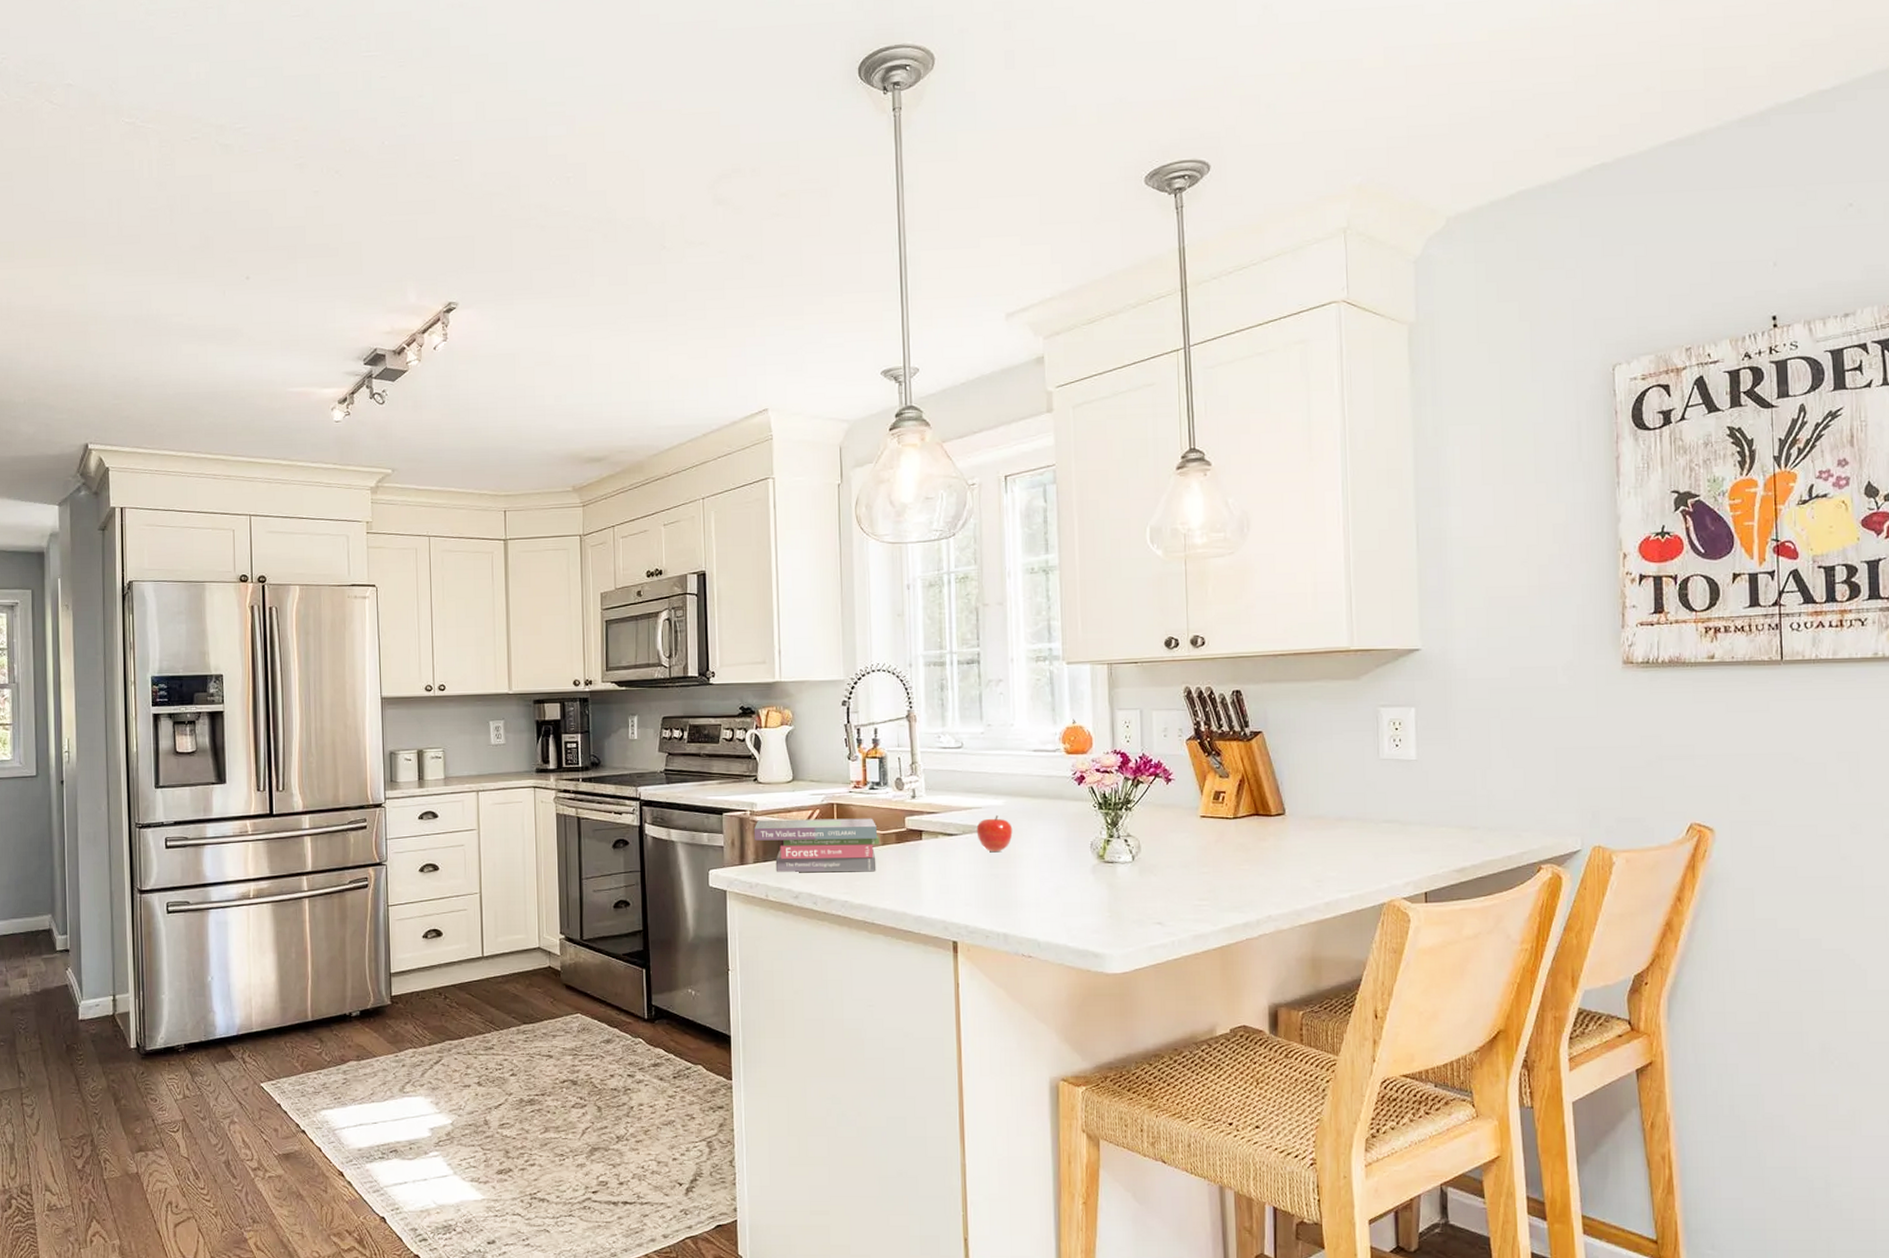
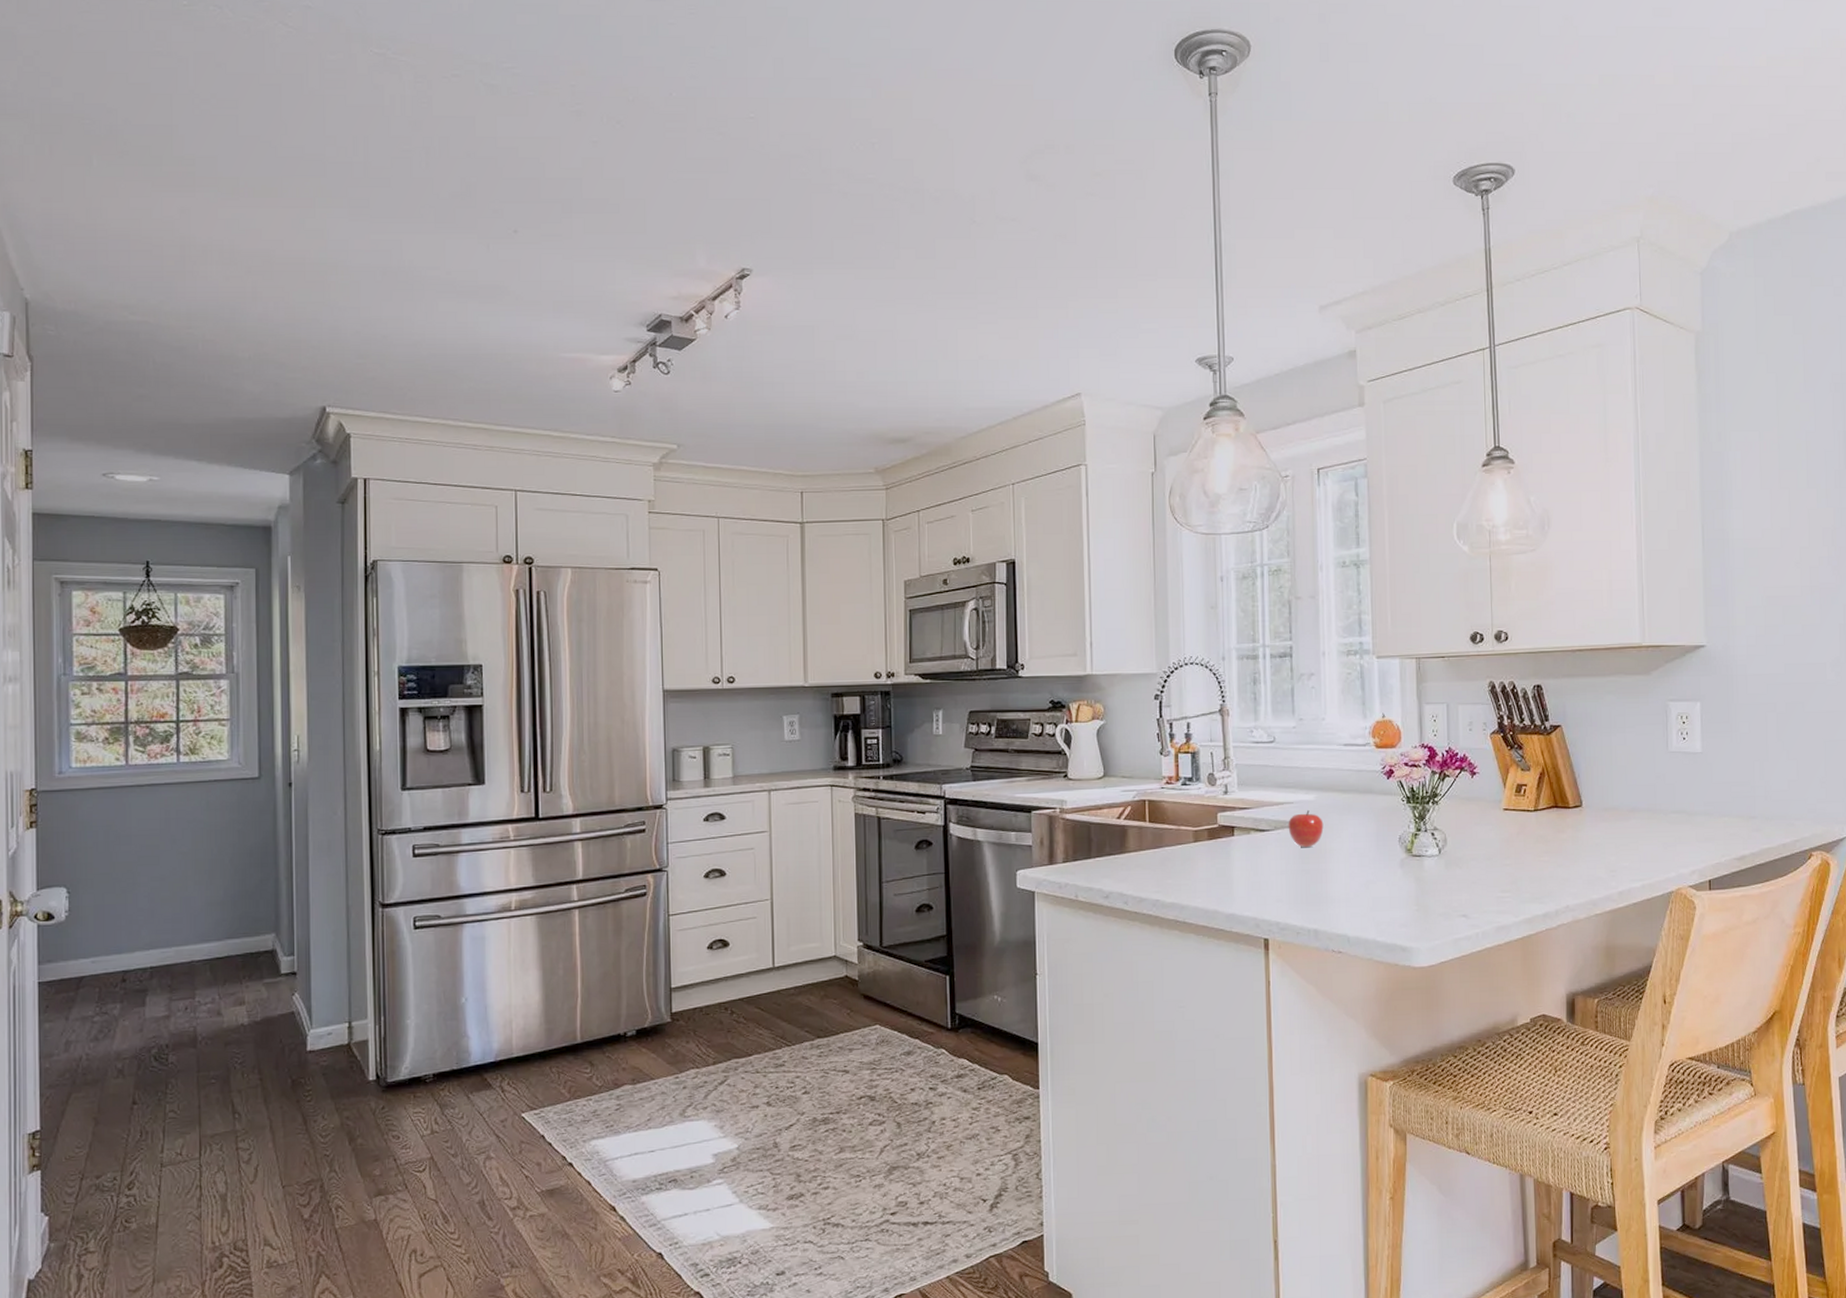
books: present [753,818,880,873] -> none [1063,814,1191,872]

